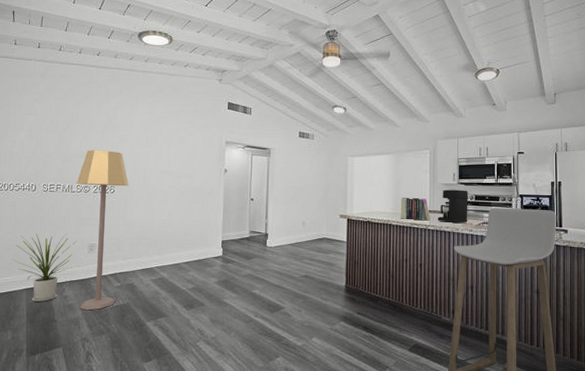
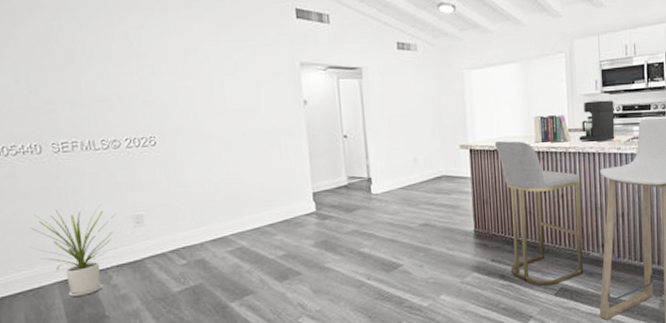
lamp: present [76,150,129,311] -> none [98,88,184,299]
bar stool: none [368,214,436,341] -> present [495,140,583,286]

